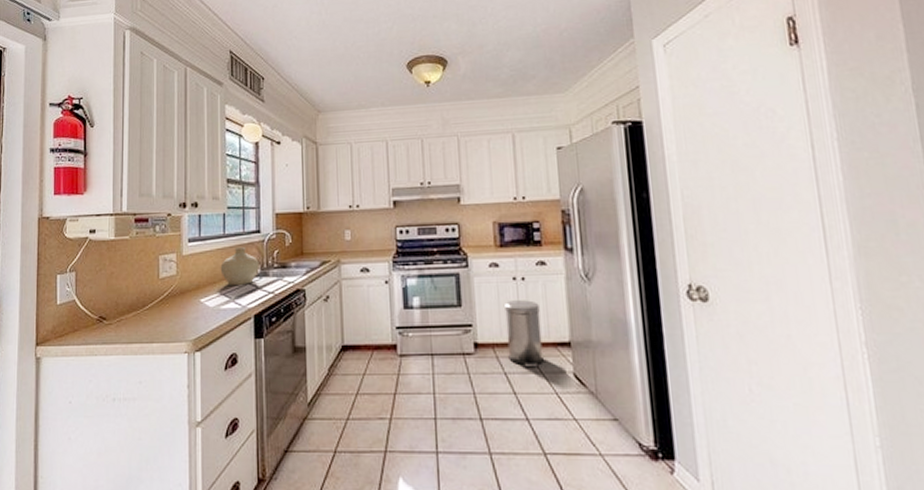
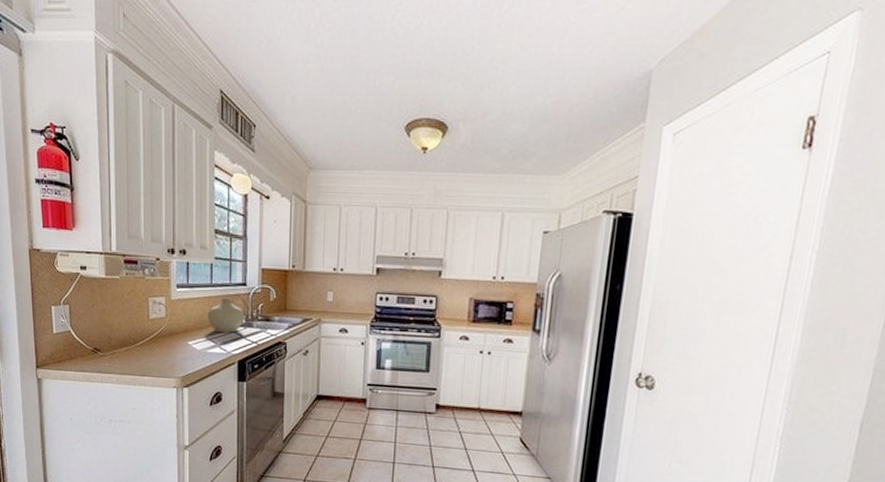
pedal bin: present [505,300,544,366] -> none [465,371,500,429]

